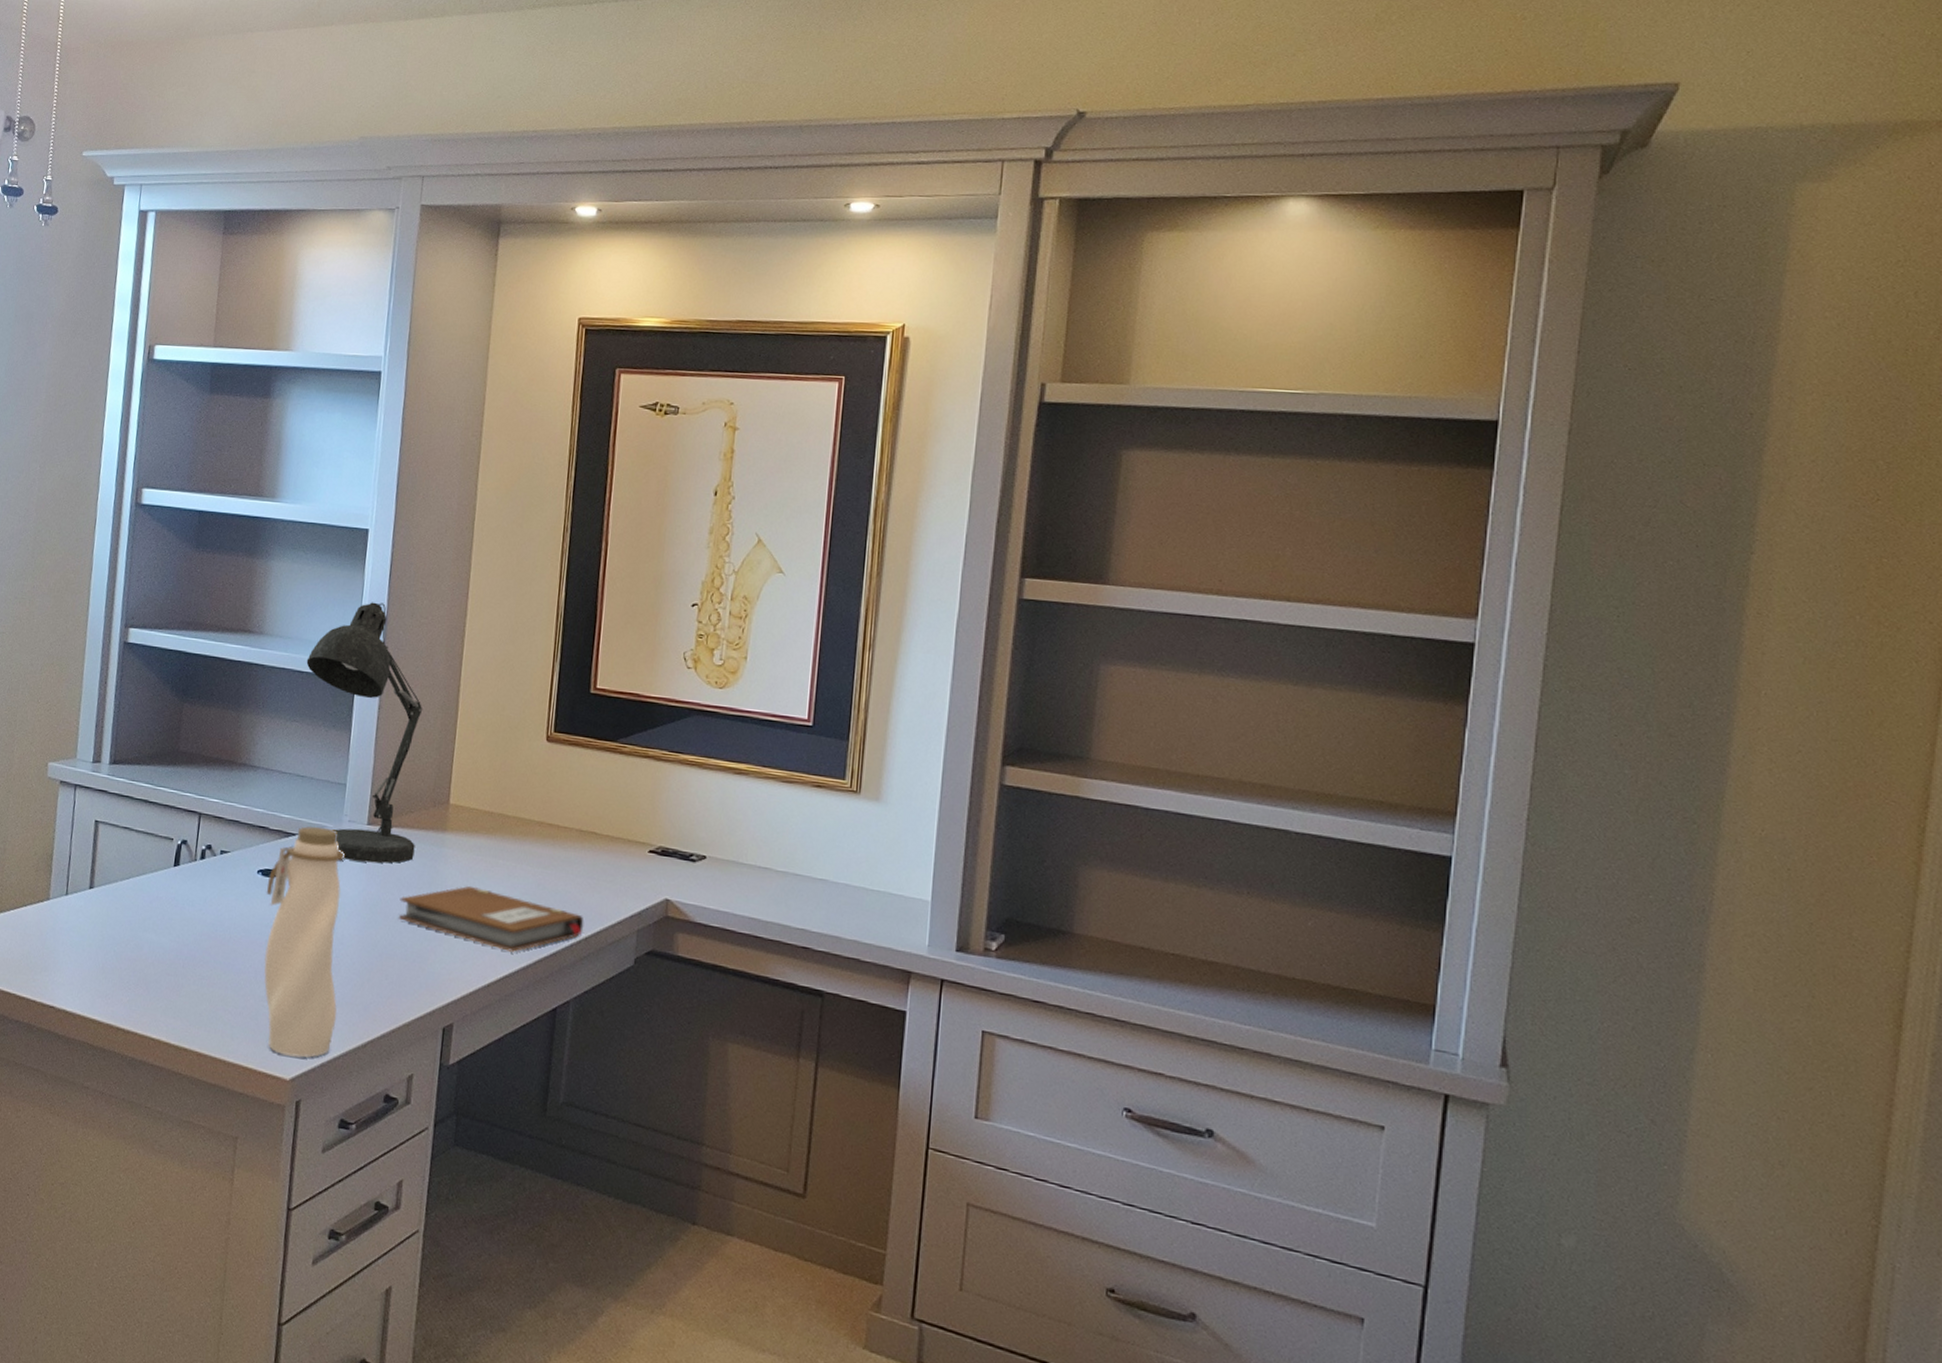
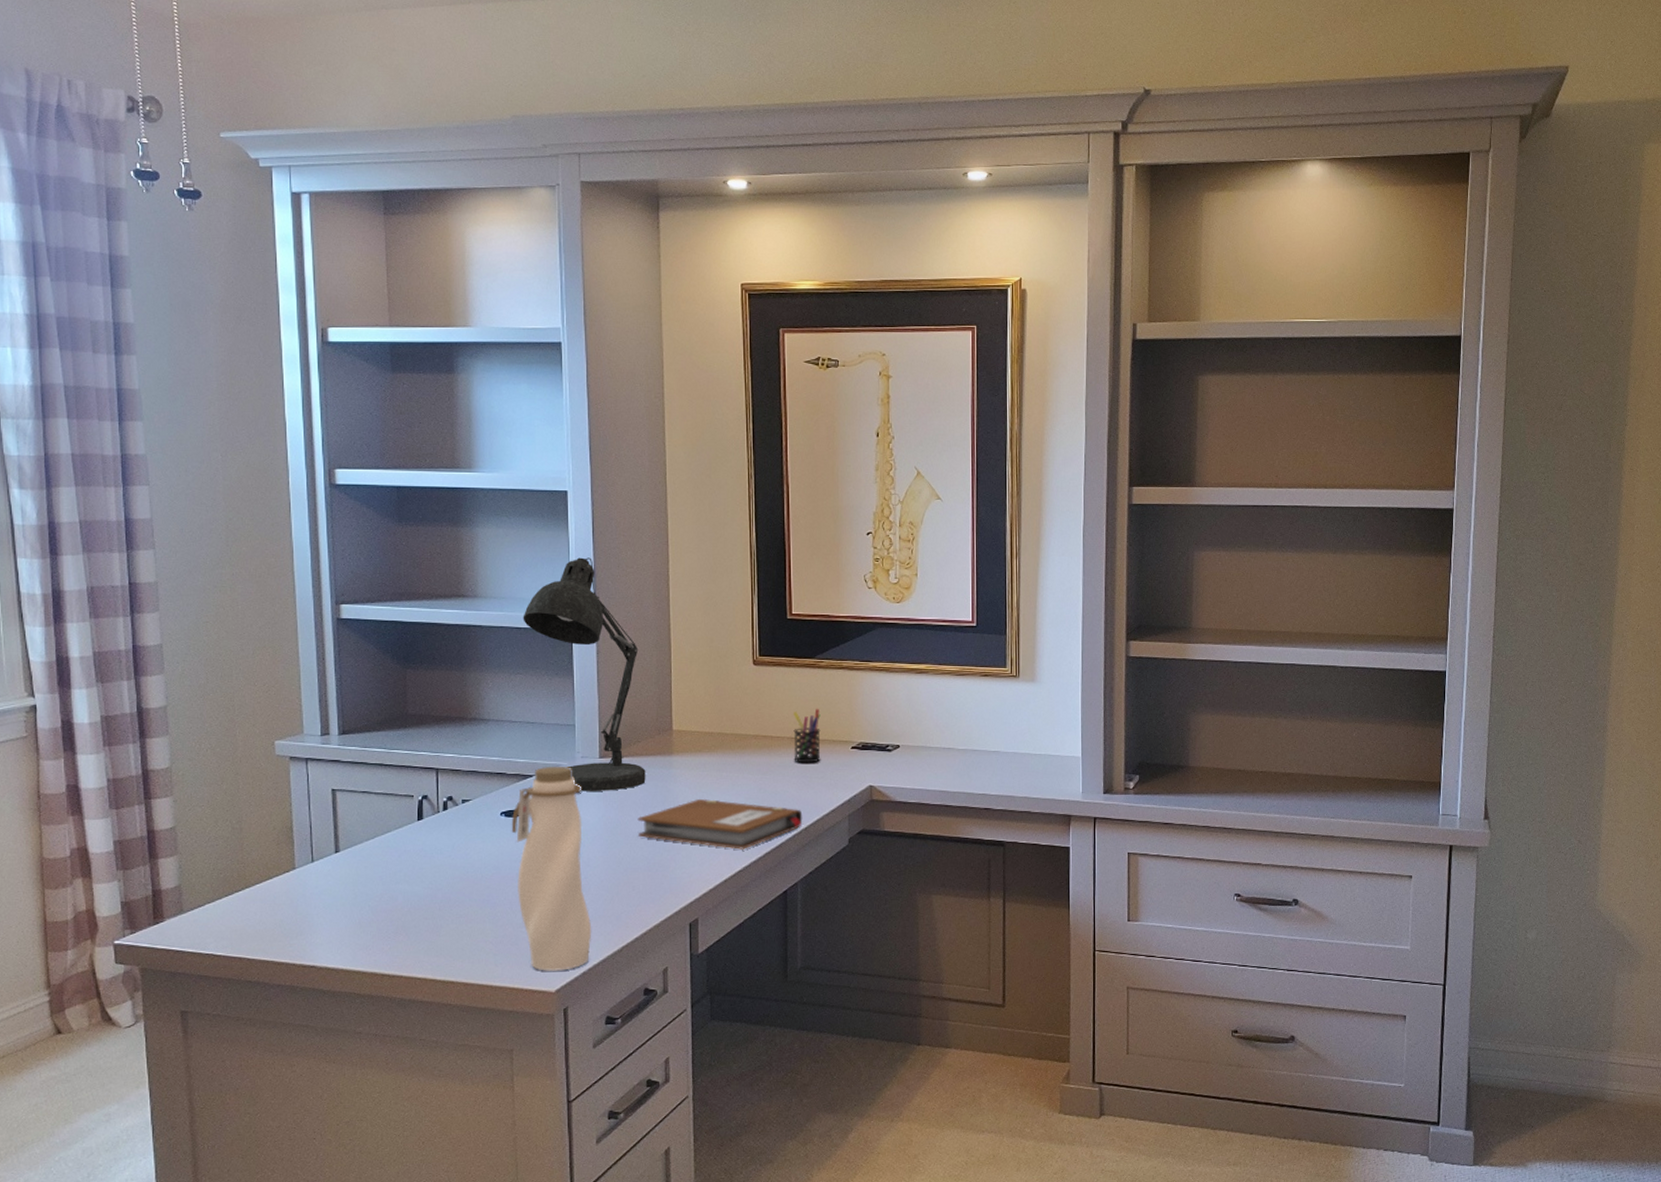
pen holder: none [580,799,617,863] -> present [793,708,821,763]

